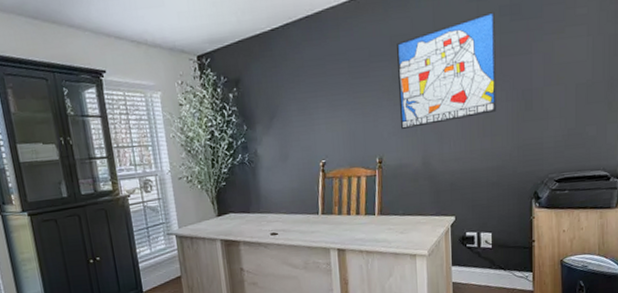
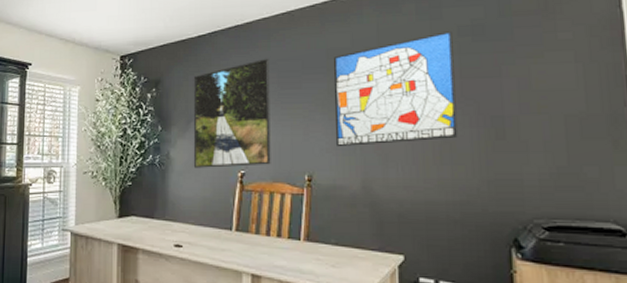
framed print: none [271,48,347,162] -> present [193,58,271,168]

